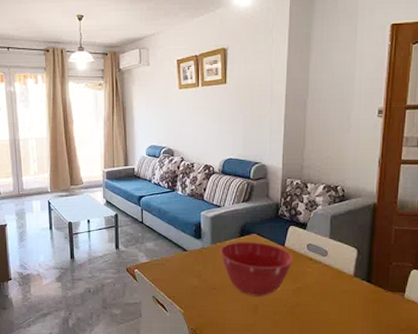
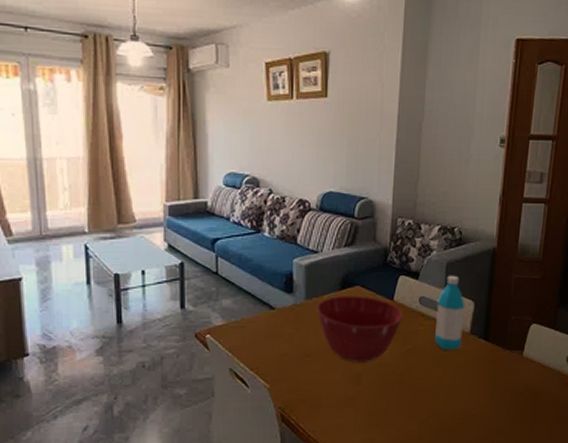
water bottle: none [322,226,349,289] -> present [435,275,465,350]

